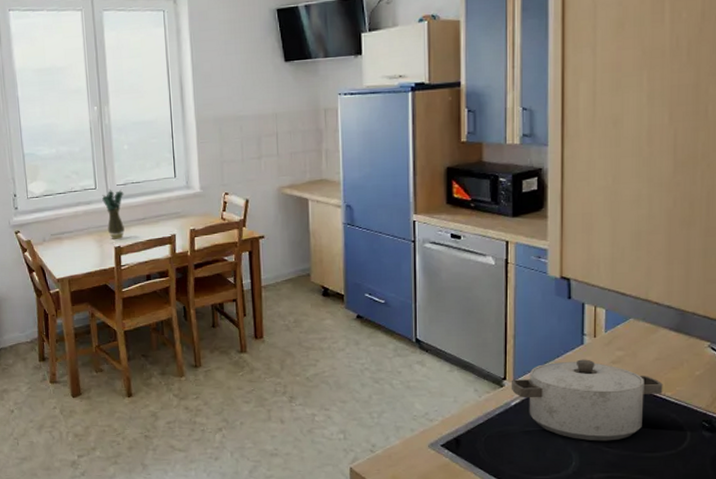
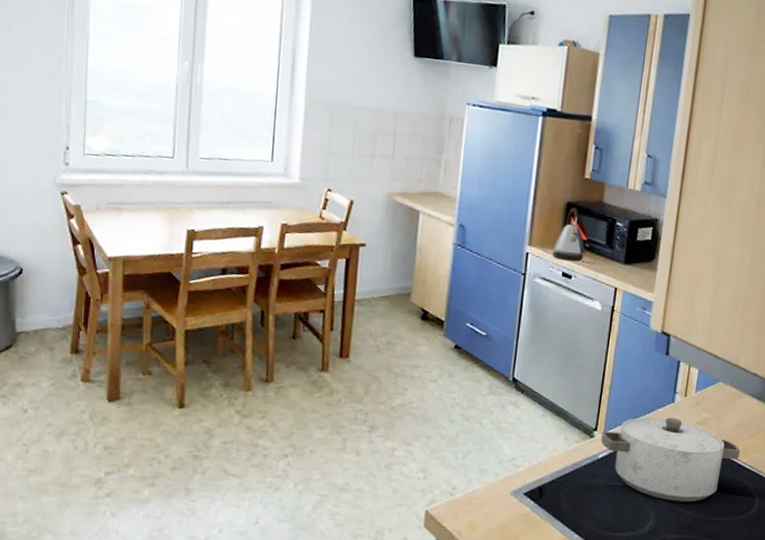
vase: present [102,189,125,239] -> none [180,161,208,222]
kettle: none [438,171,471,223] -> present [552,207,586,262]

